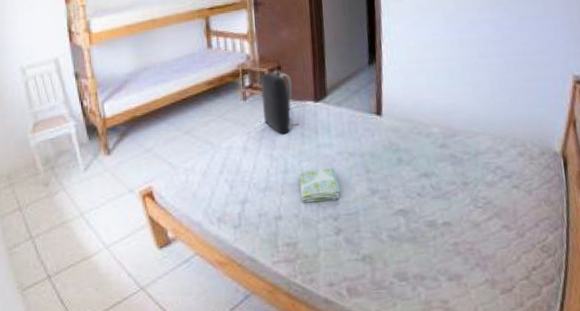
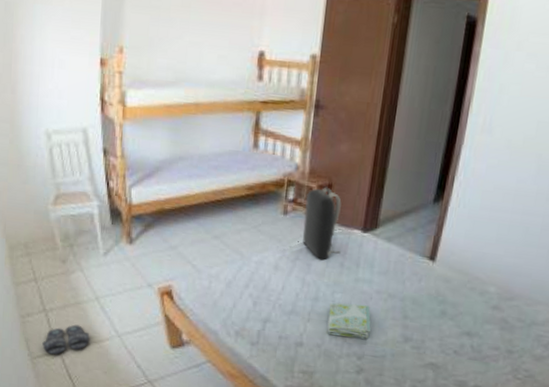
slippers: none [31,245,78,282] -> present [42,324,90,355]

